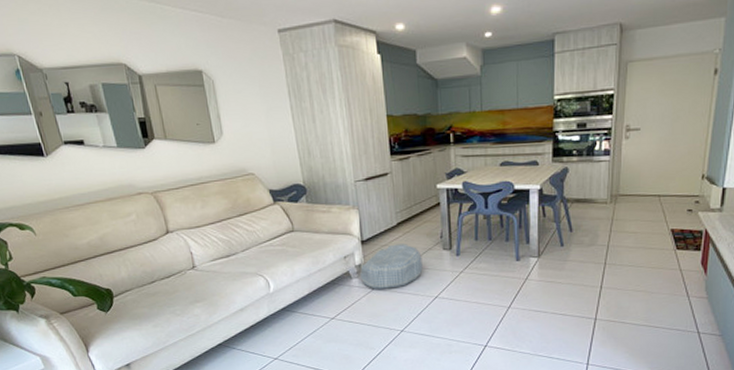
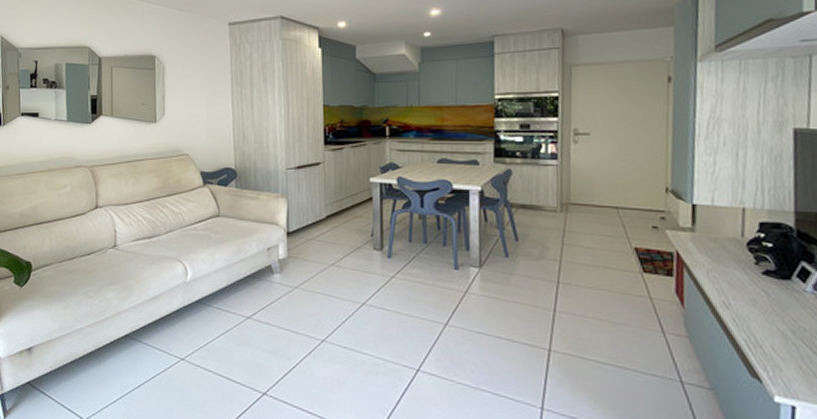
dog bed: present [360,244,423,289] -> none [283,239,350,289]

